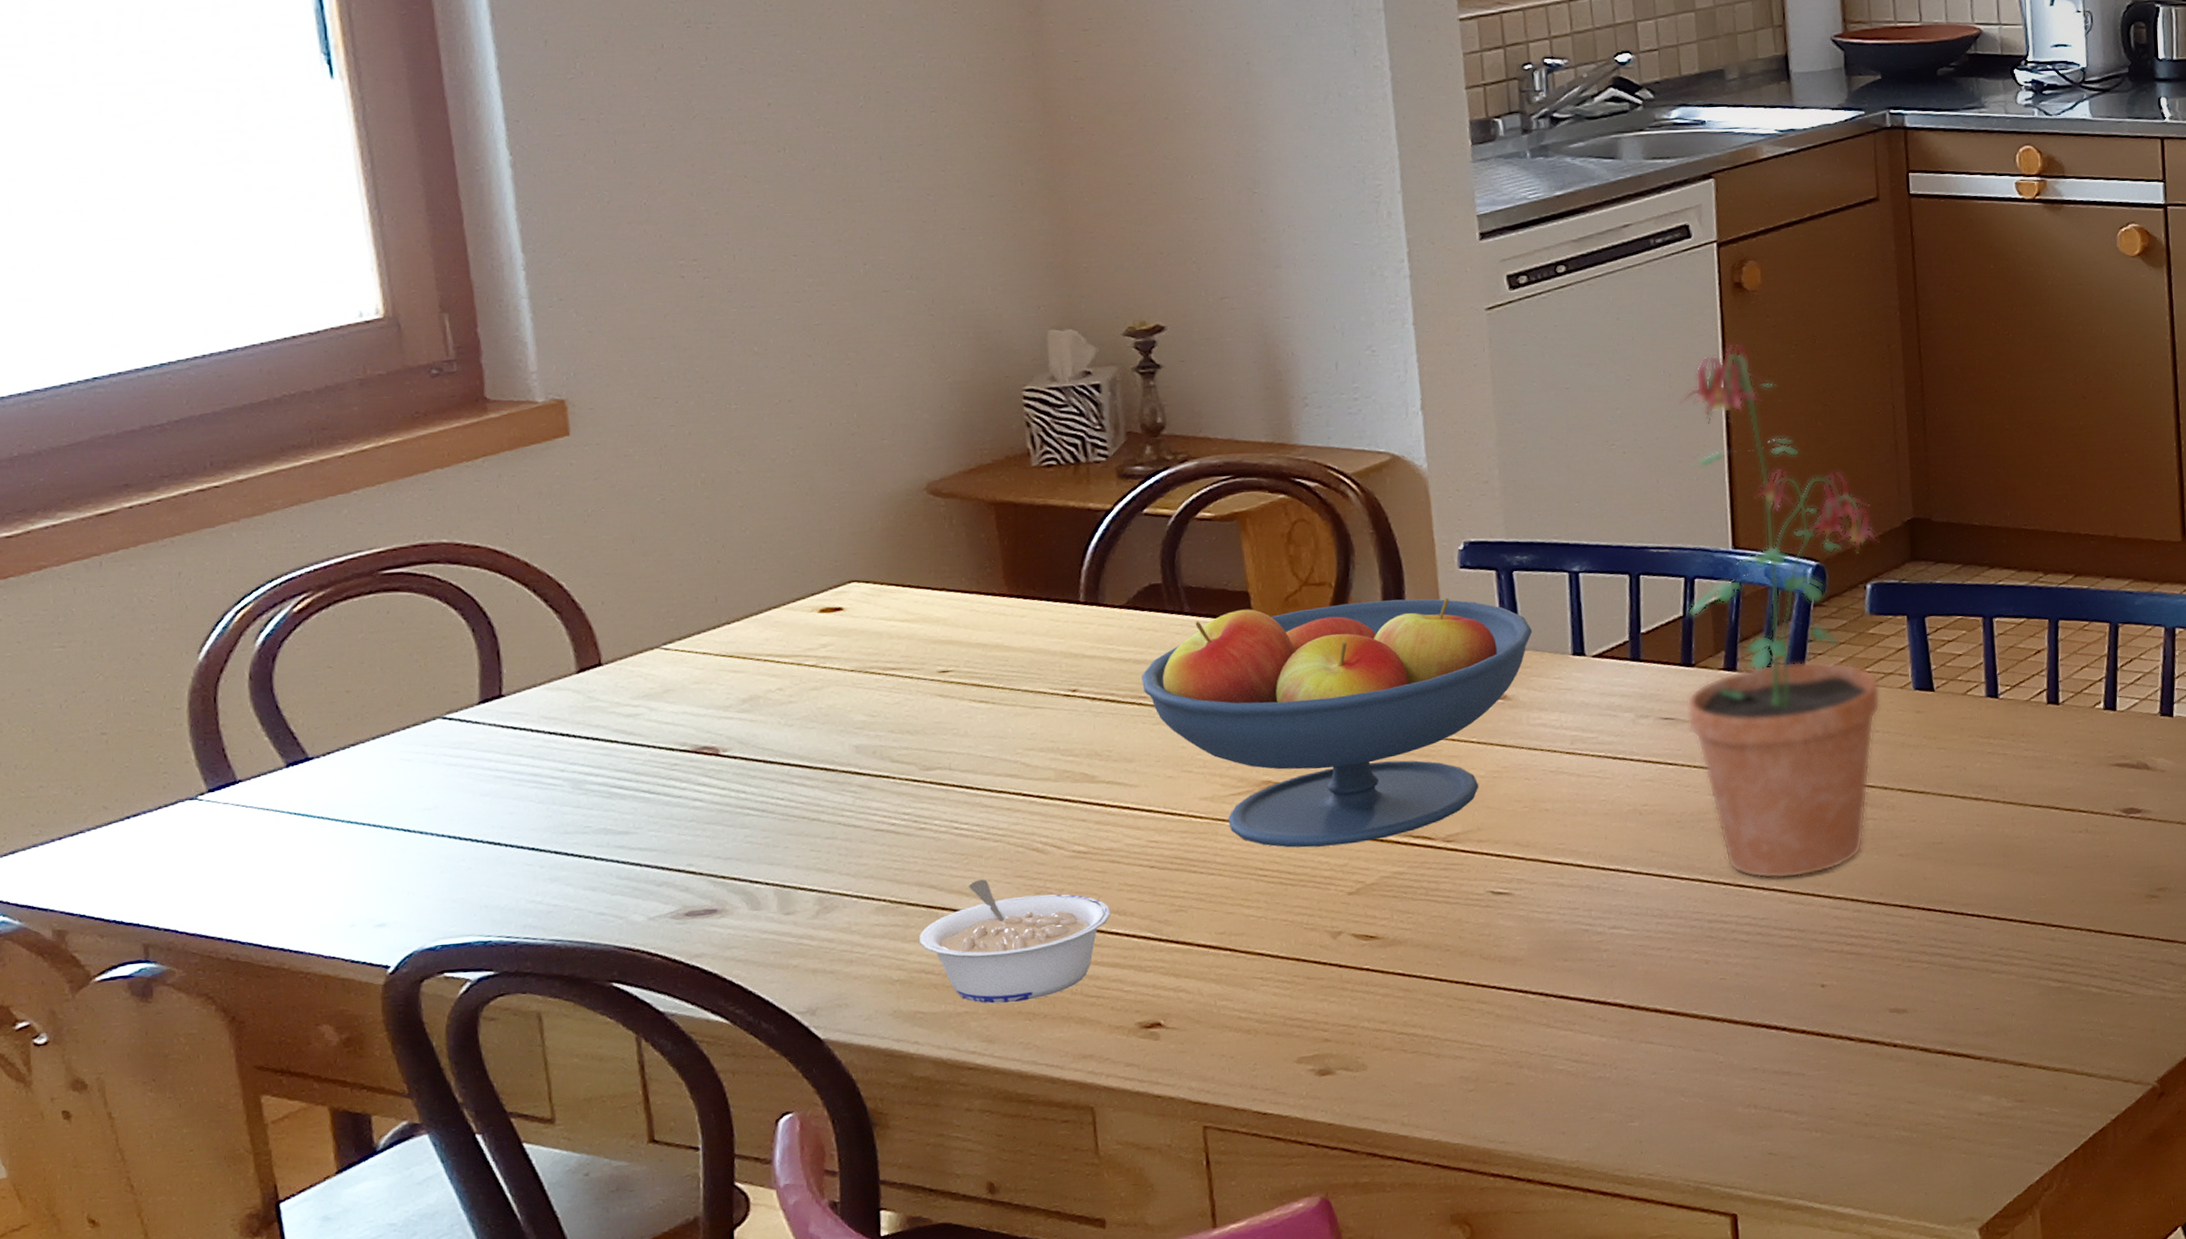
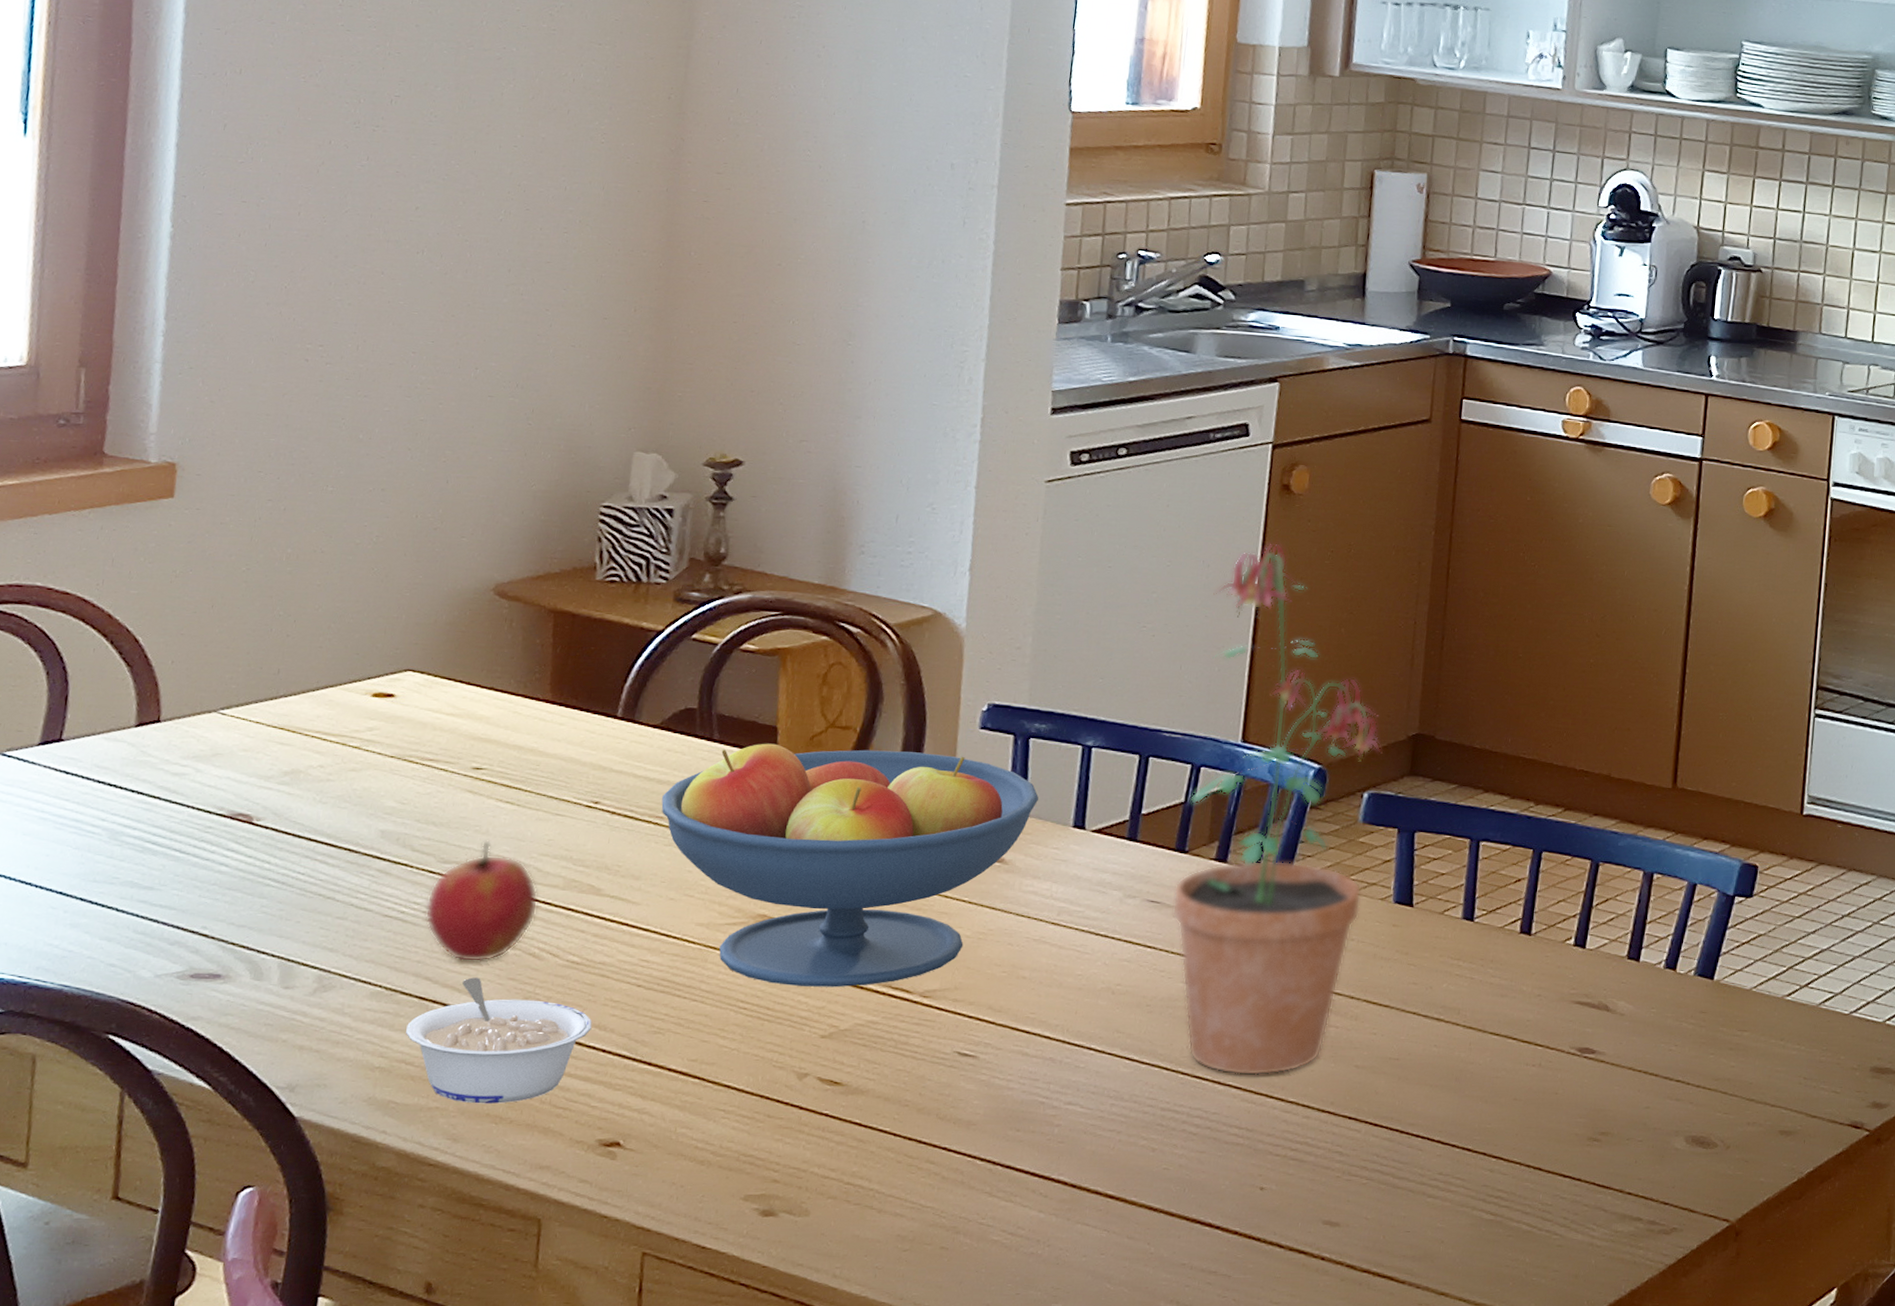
apple: none [916,742,1033,866] -> present [424,840,539,963]

